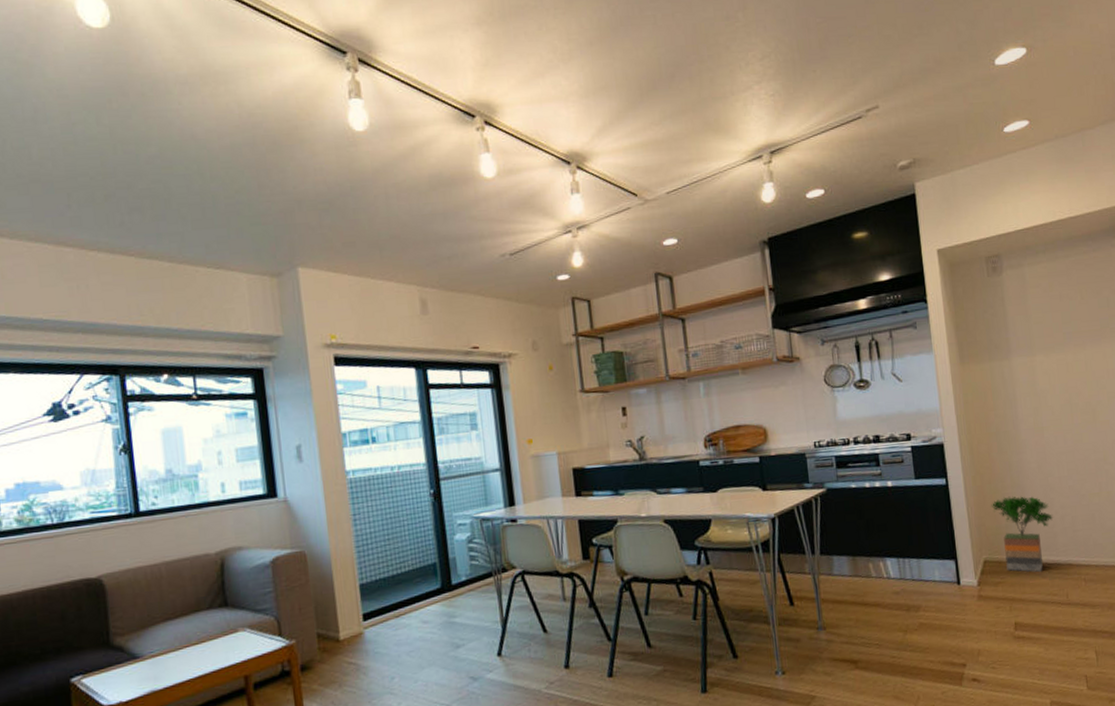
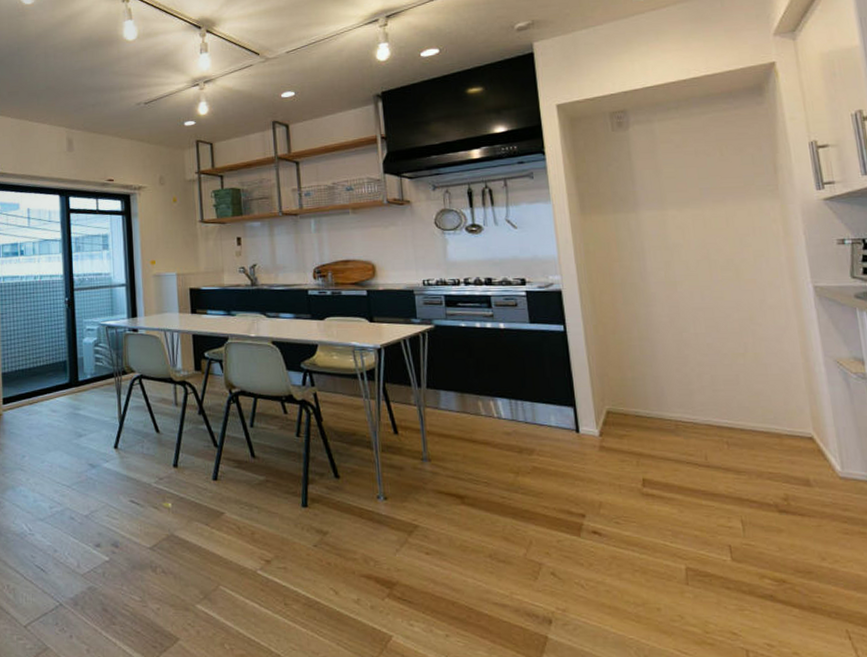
potted tree: present [991,496,1054,573] -> none [615,348,689,430]

